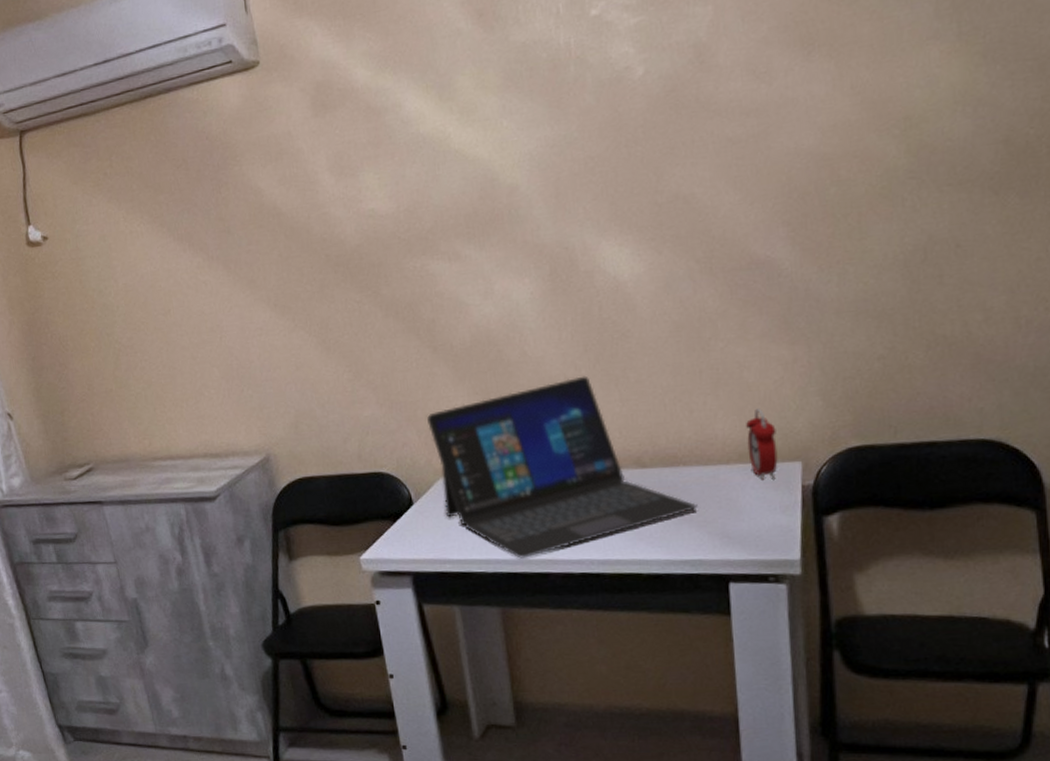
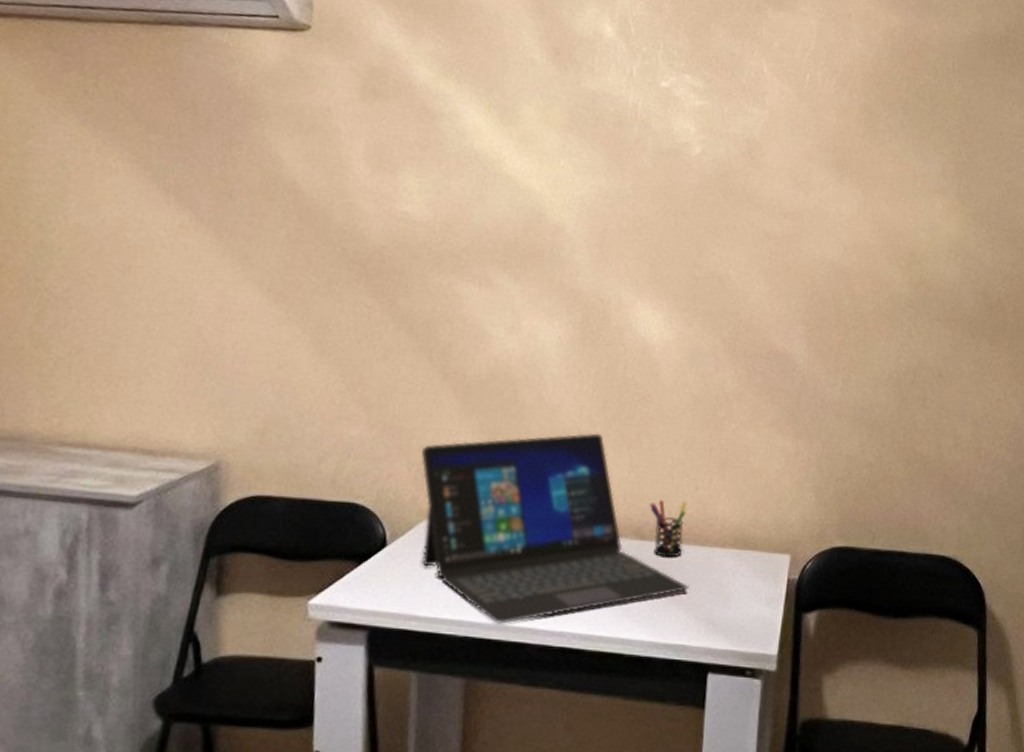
pen holder: none [645,426,685,481] -> present [649,500,687,558]
alarm clock: present [746,408,778,480] -> none [743,495,772,569]

